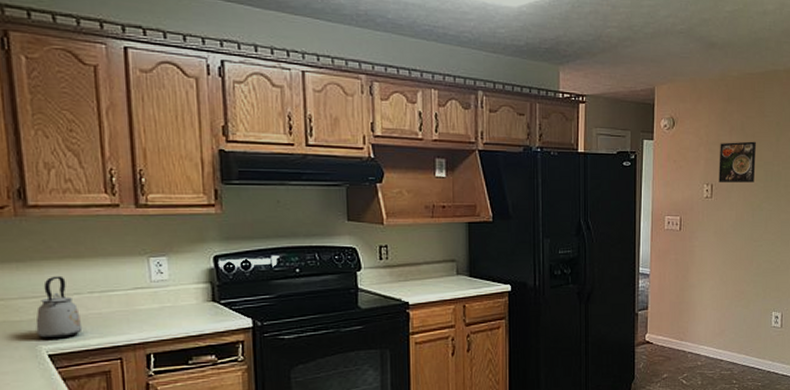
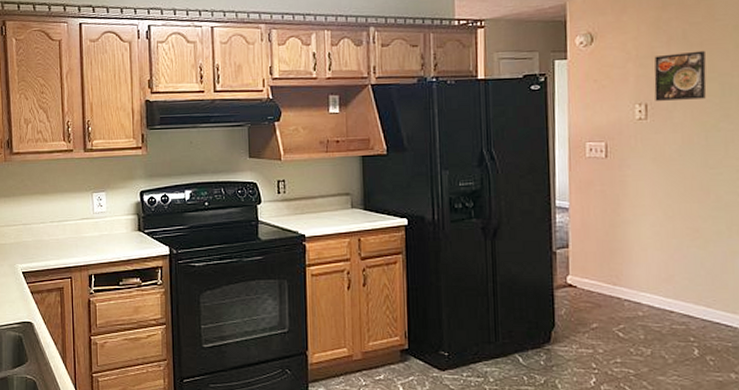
kettle: present [35,275,83,339] -> none [15,208,45,259]

